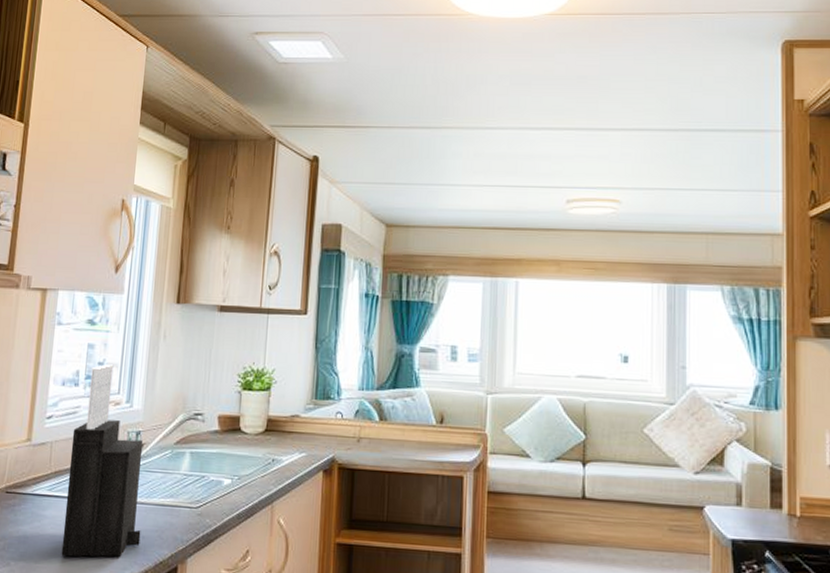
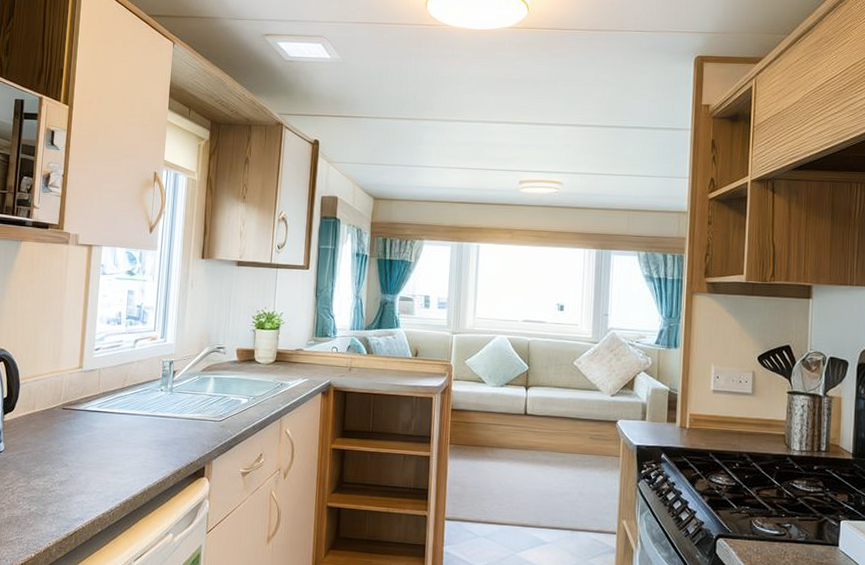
knife block: present [61,364,142,557] -> none [110,307,175,459]

